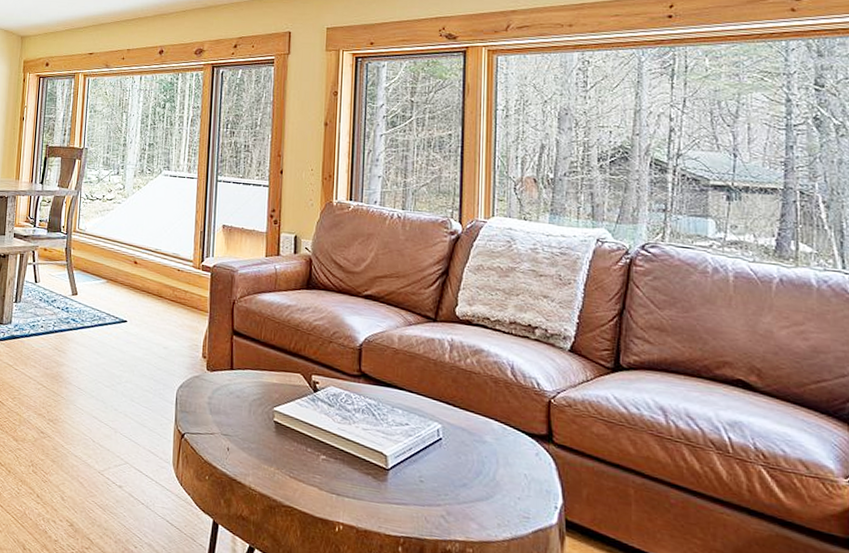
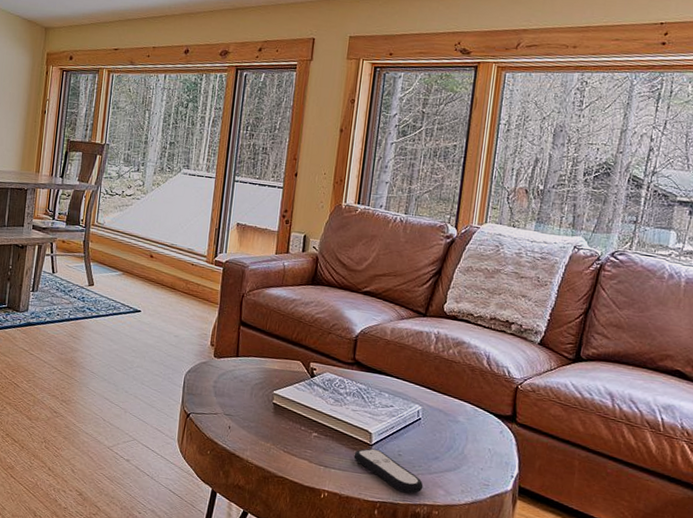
remote control: none [369,473,452,528] -> present [354,448,423,494]

